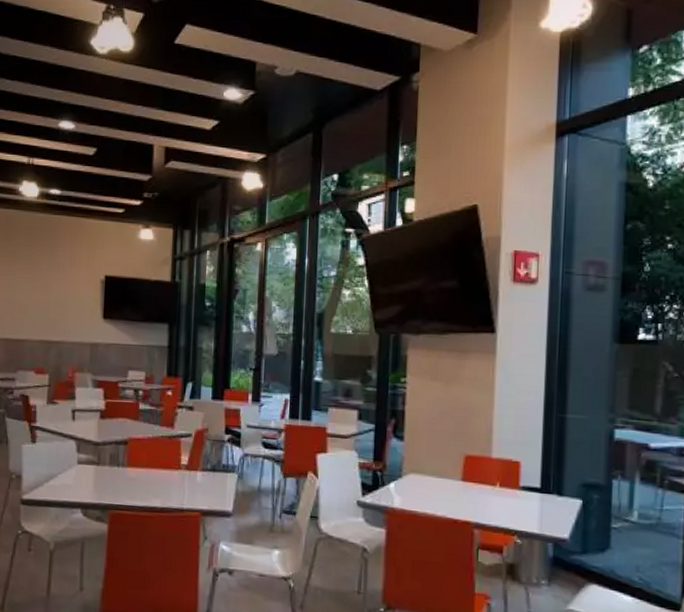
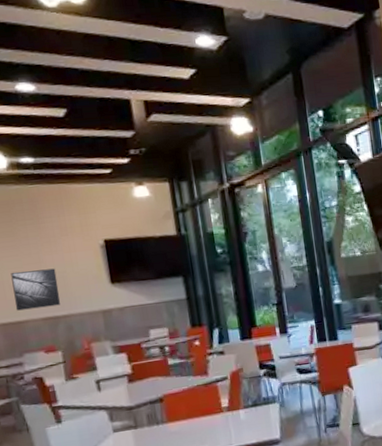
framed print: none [19,293,59,331] -> present [10,268,60,311]

